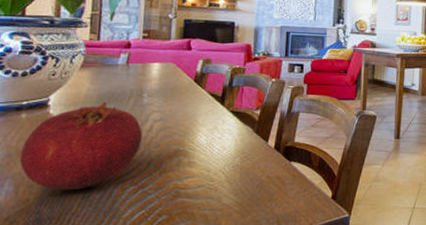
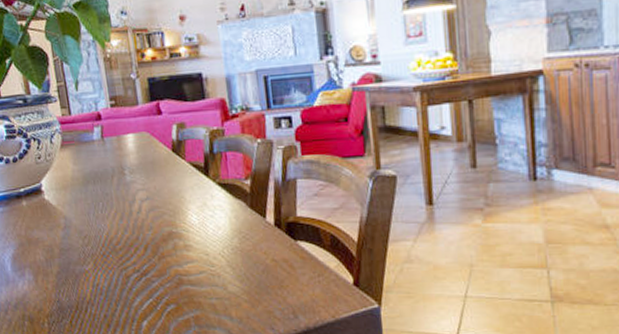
fruit: present [19,102,142,190] -> none [30,183,134,278]

